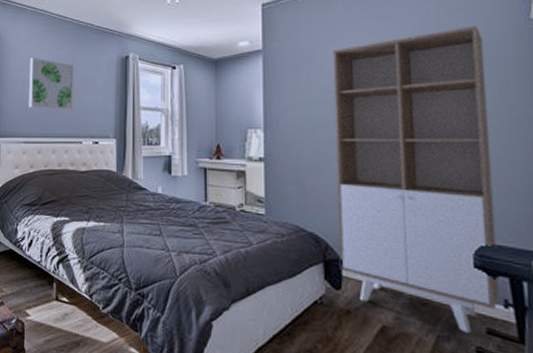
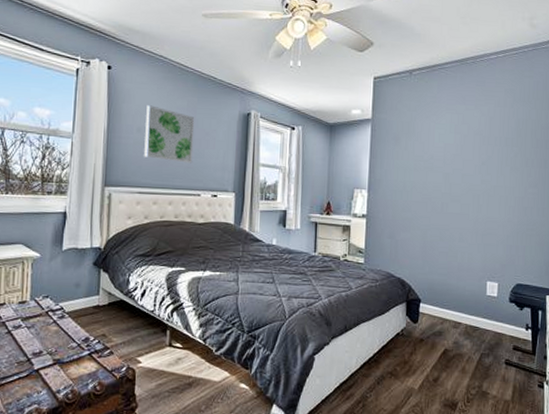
wardrobe: present [332,26,500,333] -> none [418,115,534,350]

